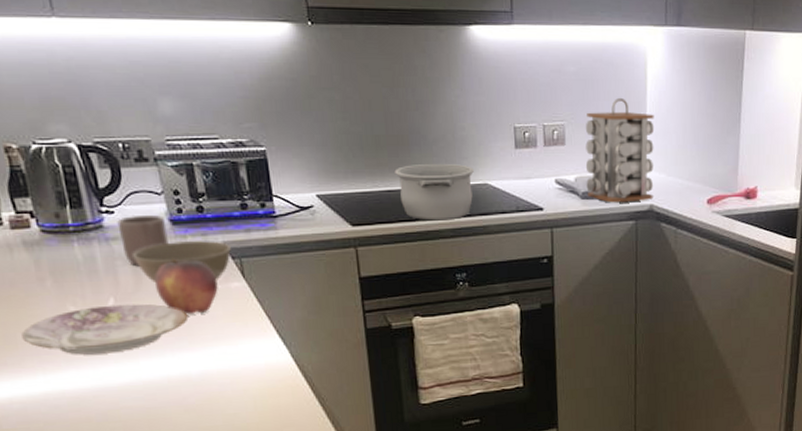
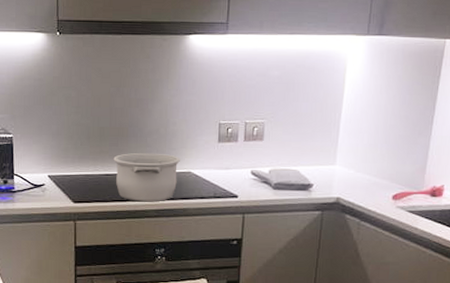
spice rack: present [585,97,655,203] -> none [278,99,349,195]

